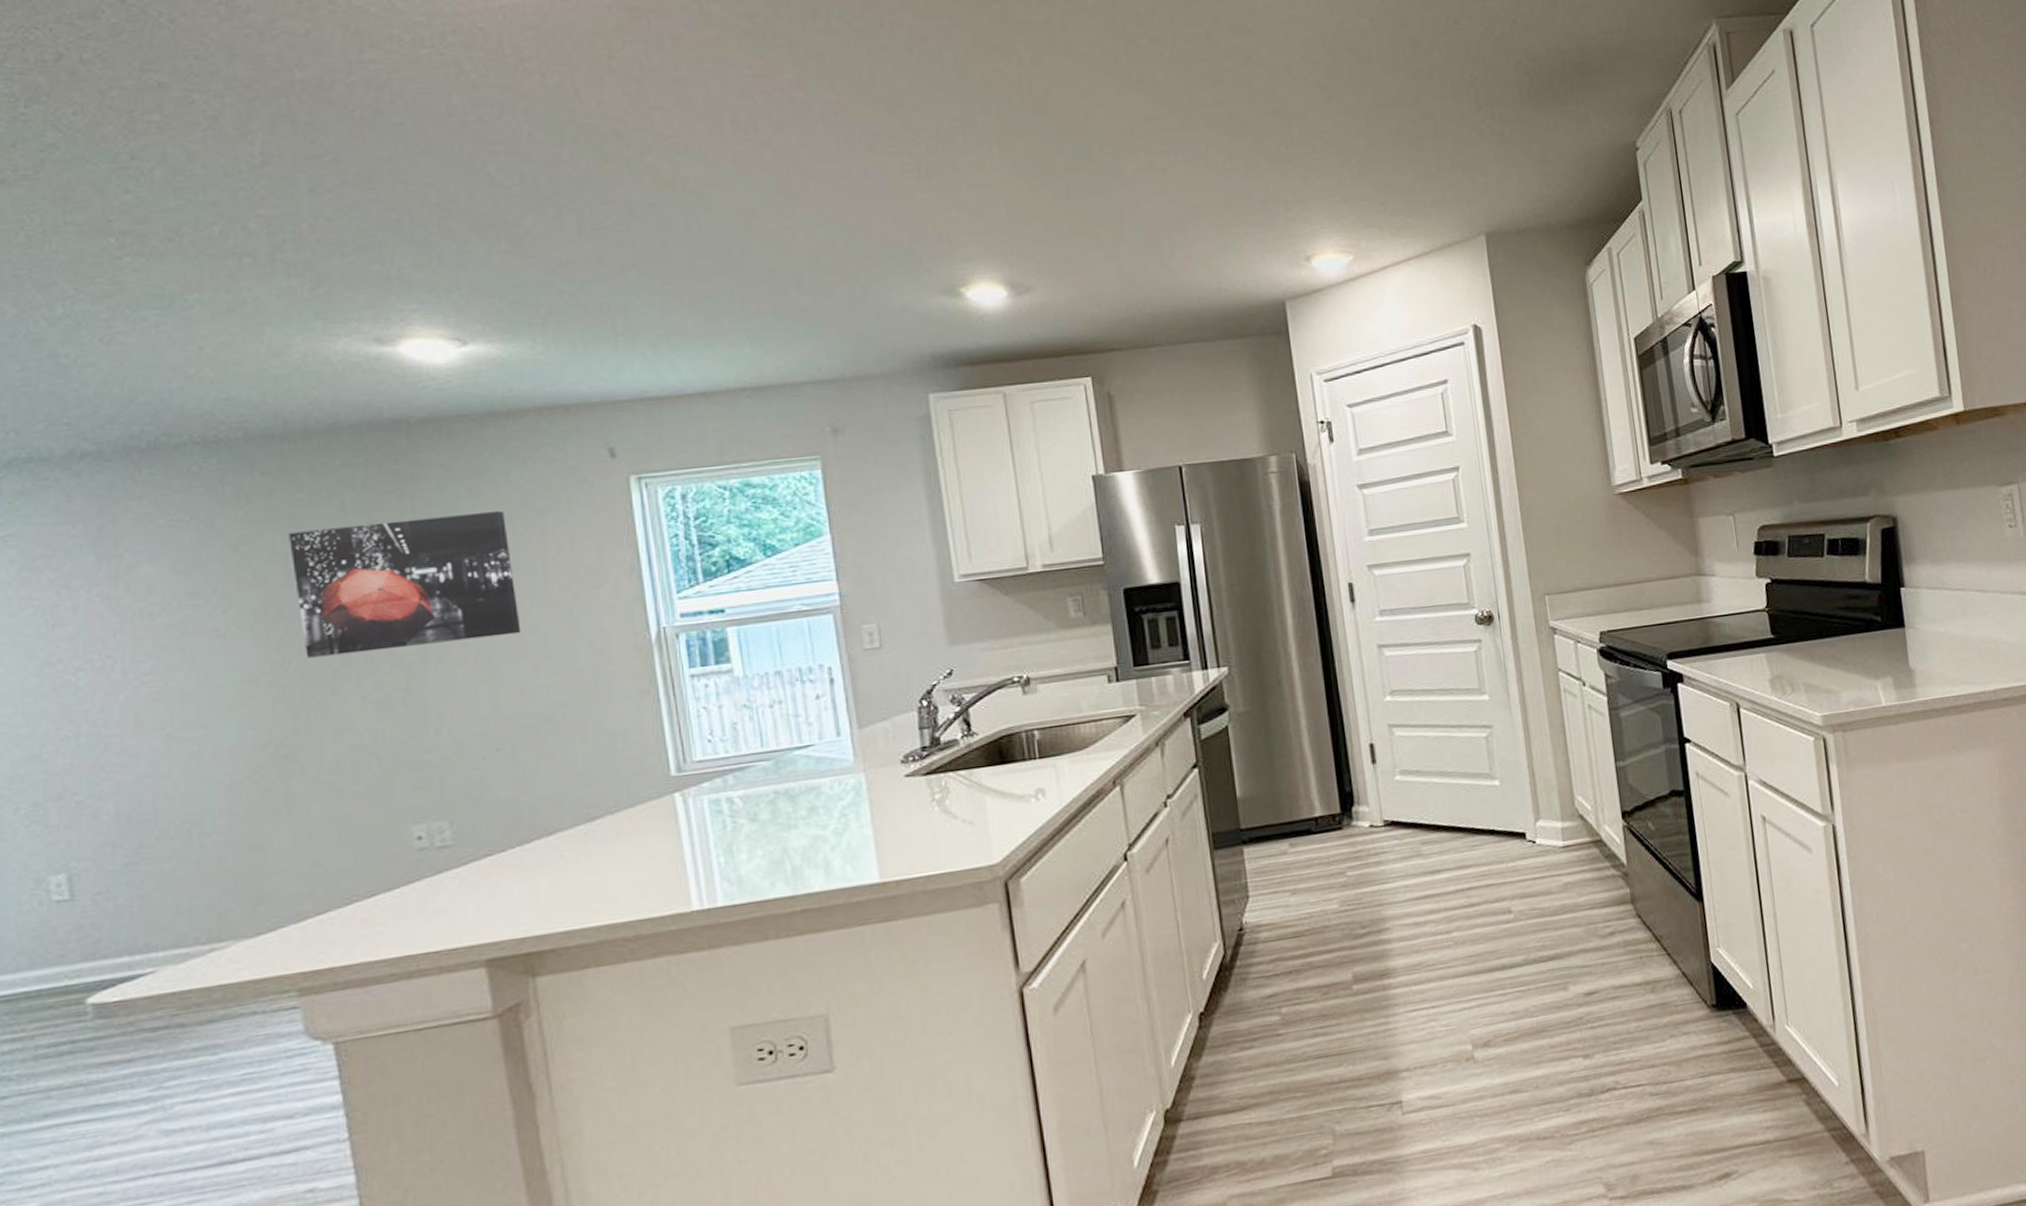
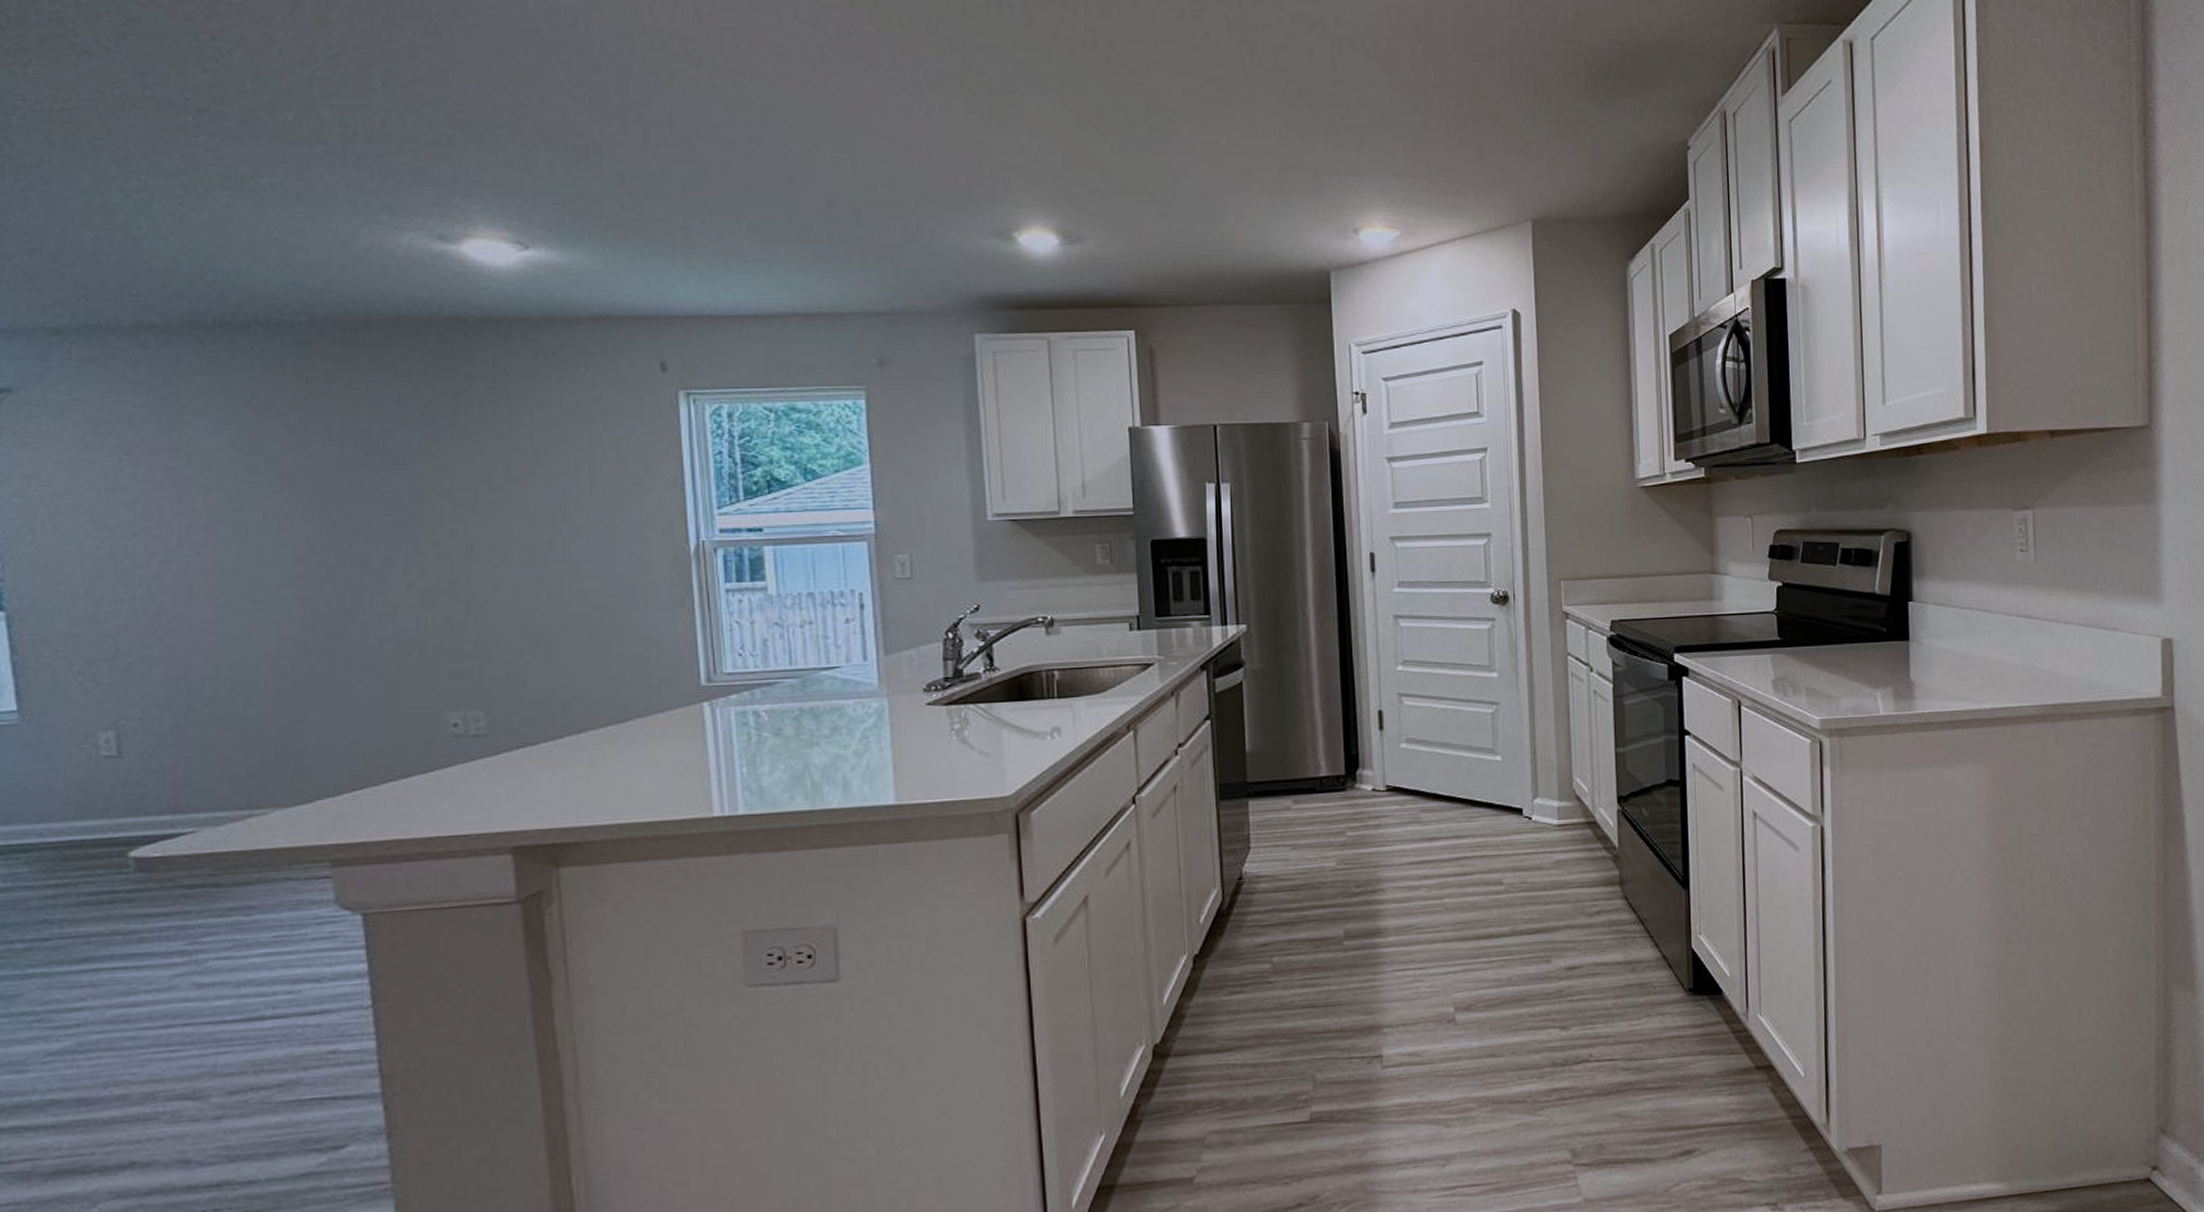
wall art: present [289,510,521,658] -> none [345,414,565,543]

